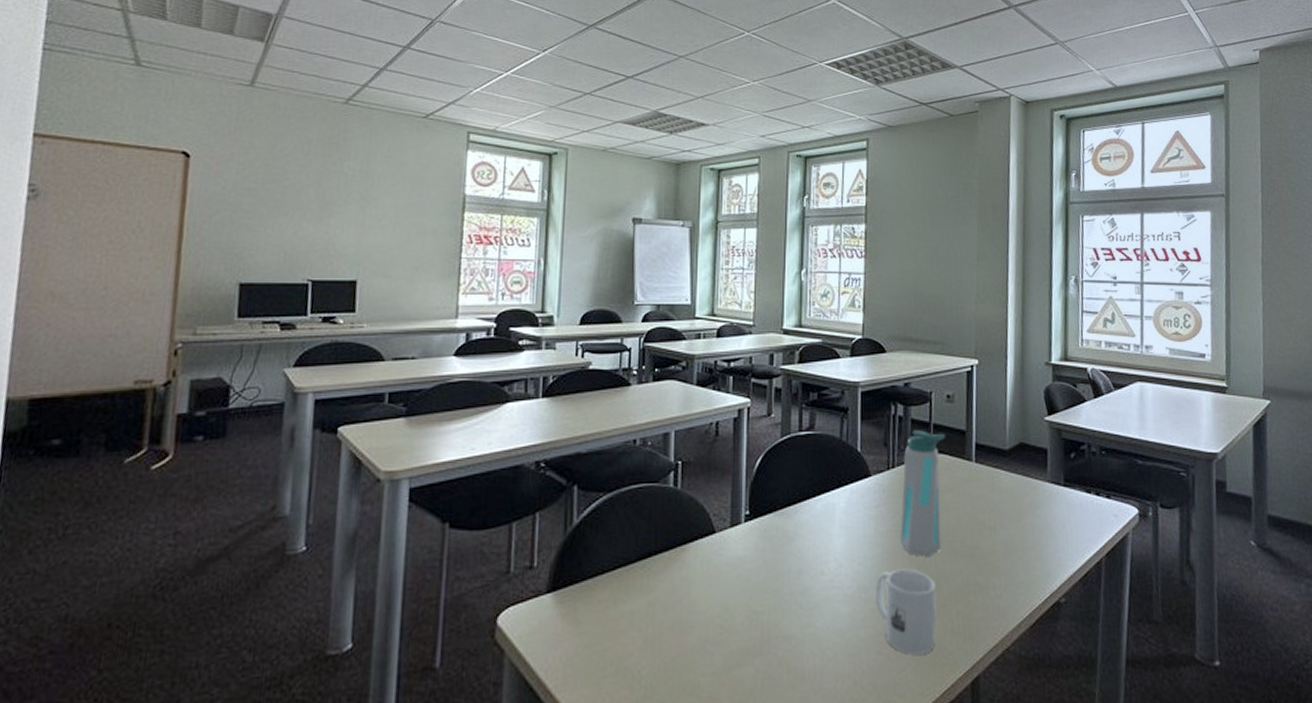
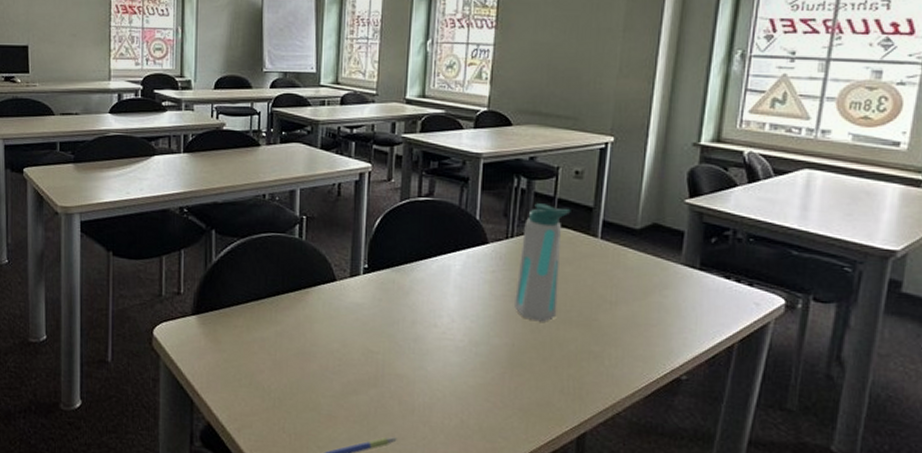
mug: present [876,569,936,655] -> none [486,330,548,407]

